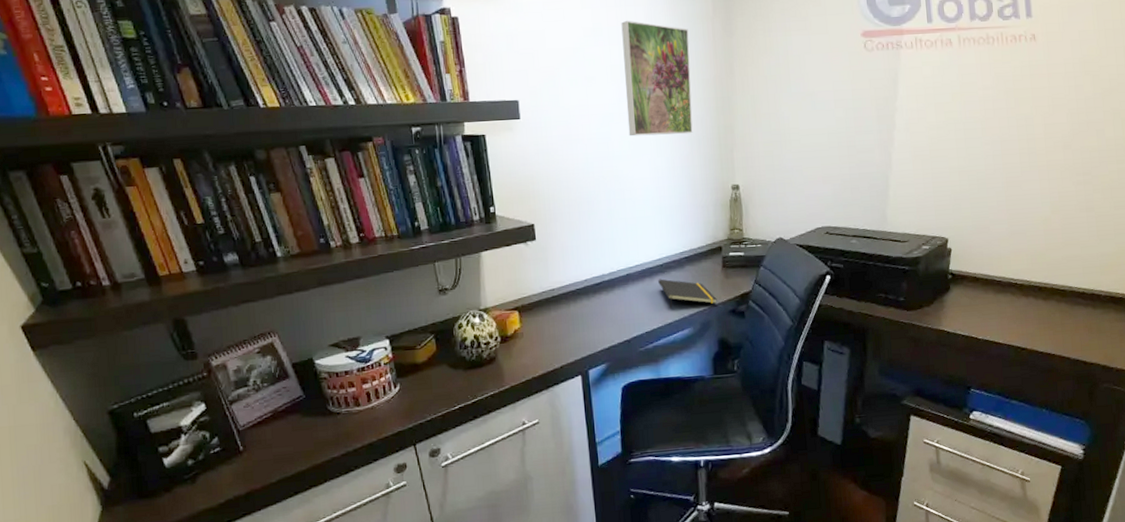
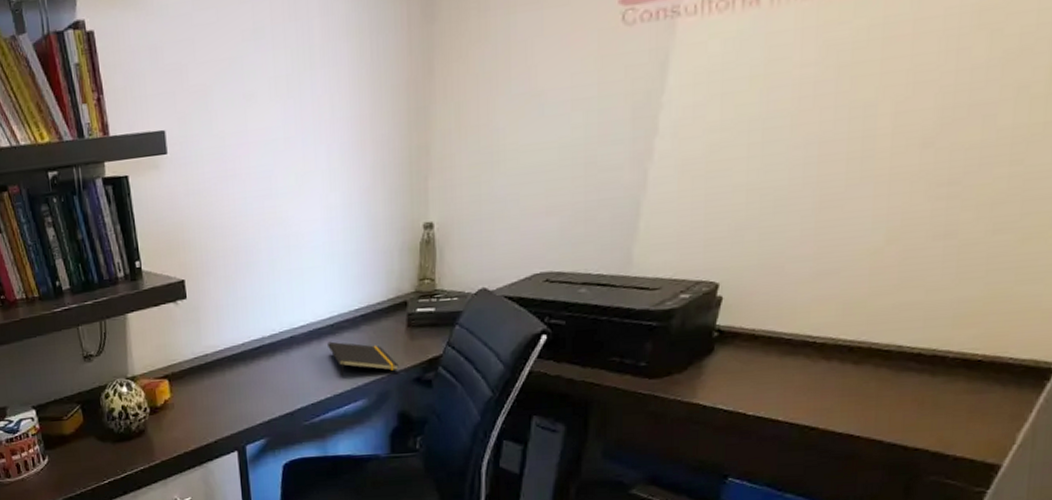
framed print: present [621,20,693,137] -> none [288,13,377,168]

